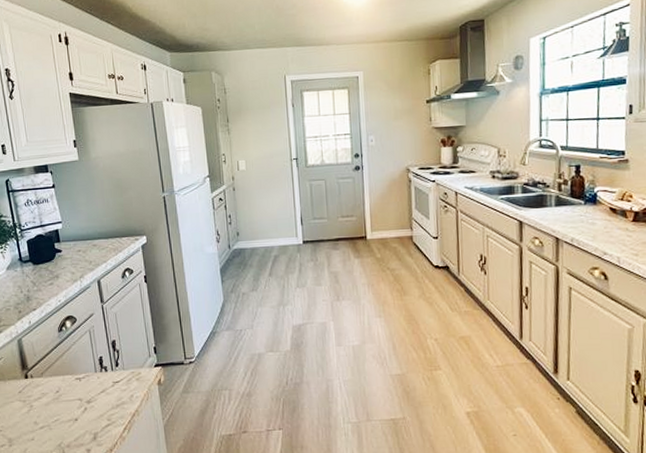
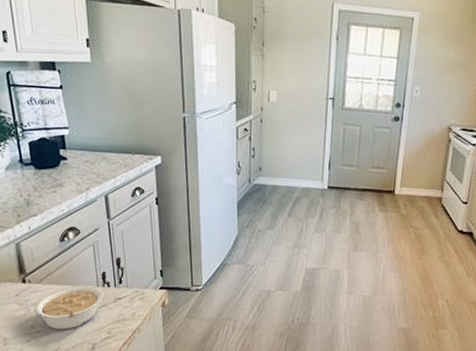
legume: none [36,372,102,423] -> present [33,285,104,330]

